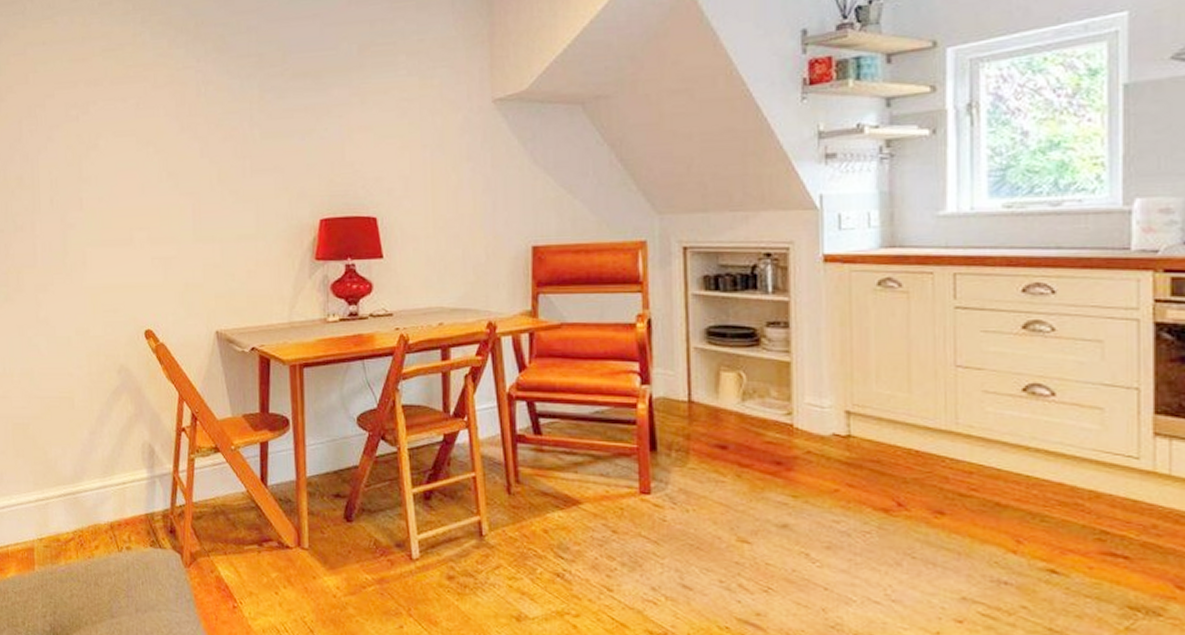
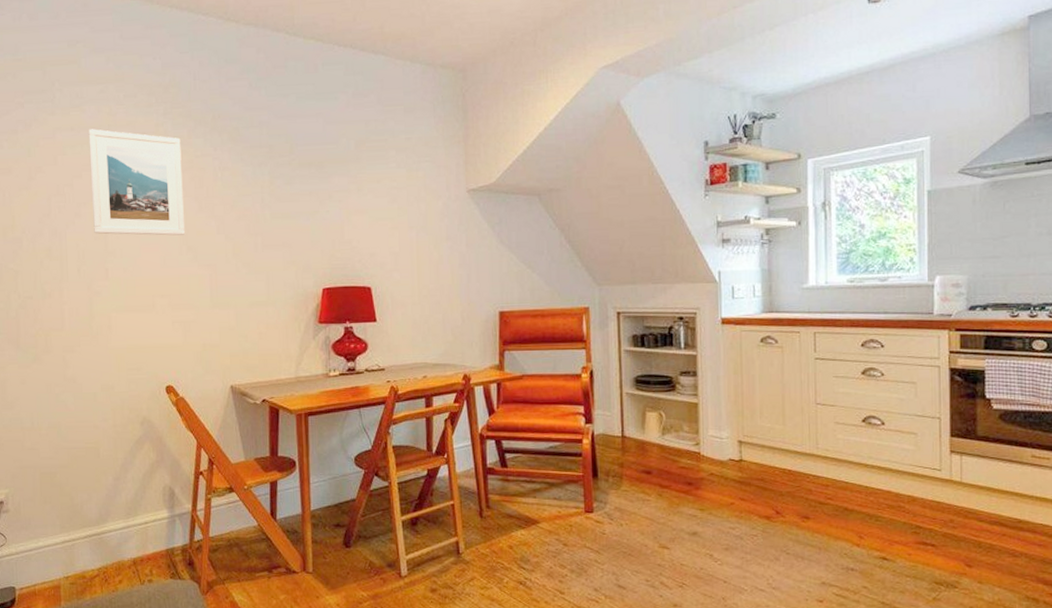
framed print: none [61,42,166,160] -> present [88,129,186,236]

